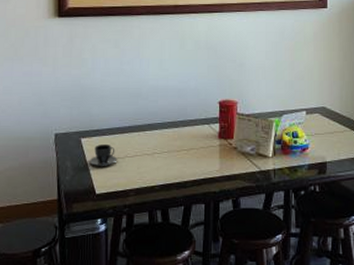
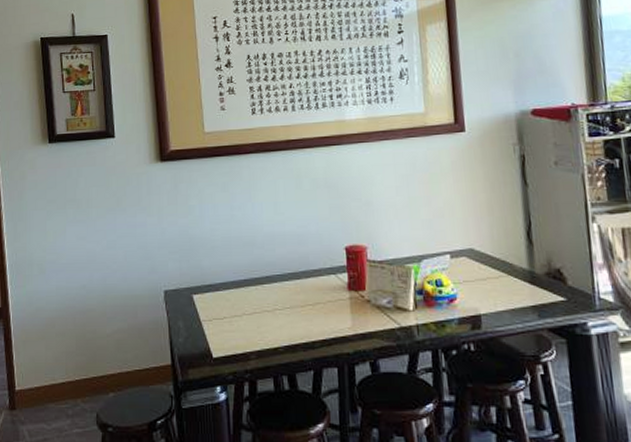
teacup: present [89,143,118,166] -> none [203,300,235,326]

